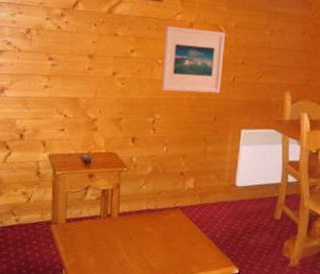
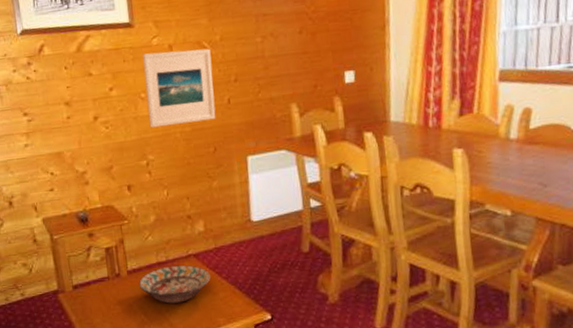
decorative bowl: none [126,214,192,248] -> present [138,265,210,304]

